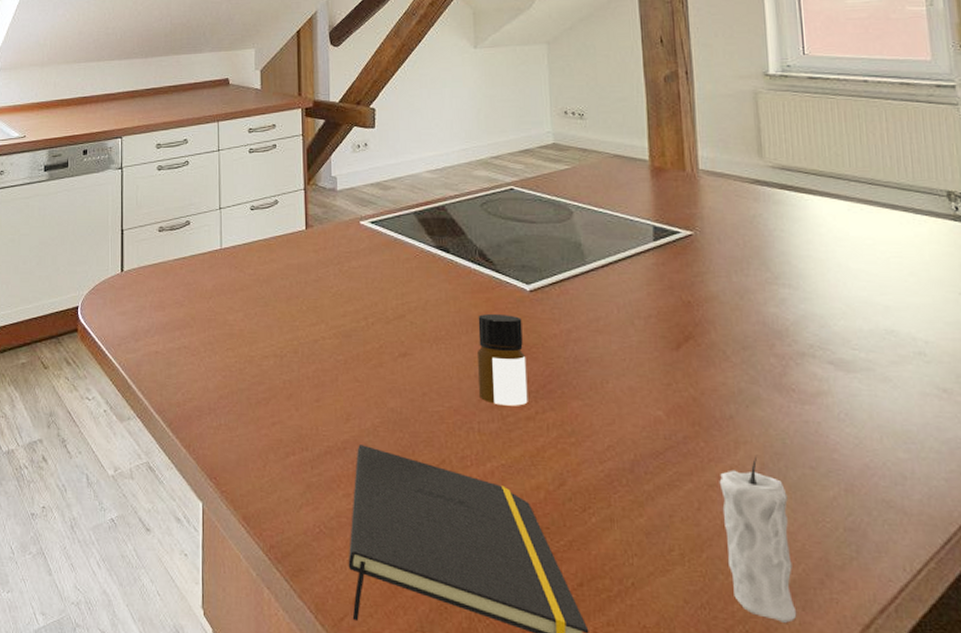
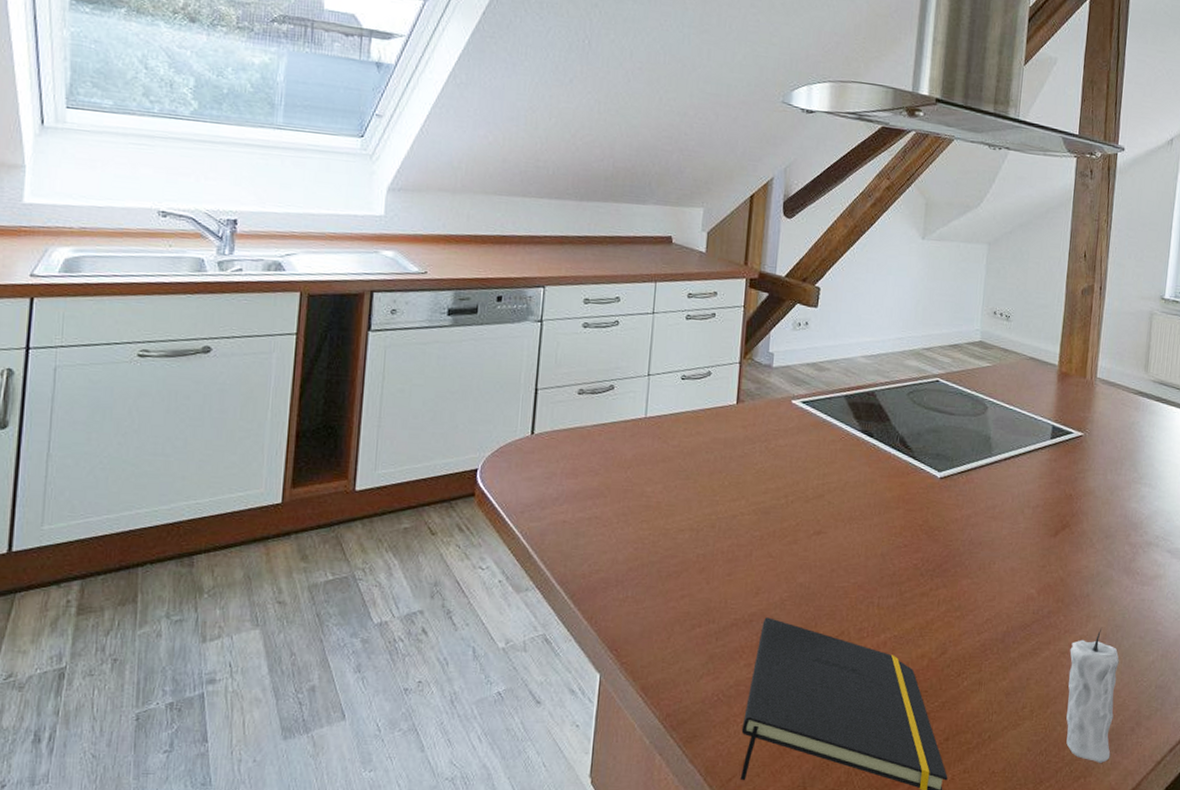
bottle: present [478,313,528,406] -> none [883,497,930,583]

